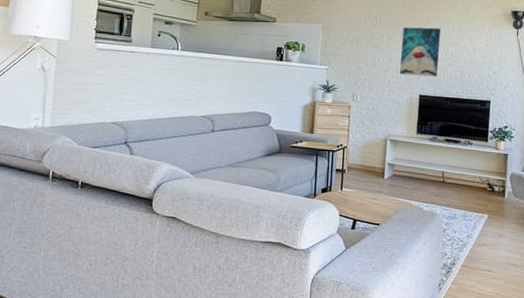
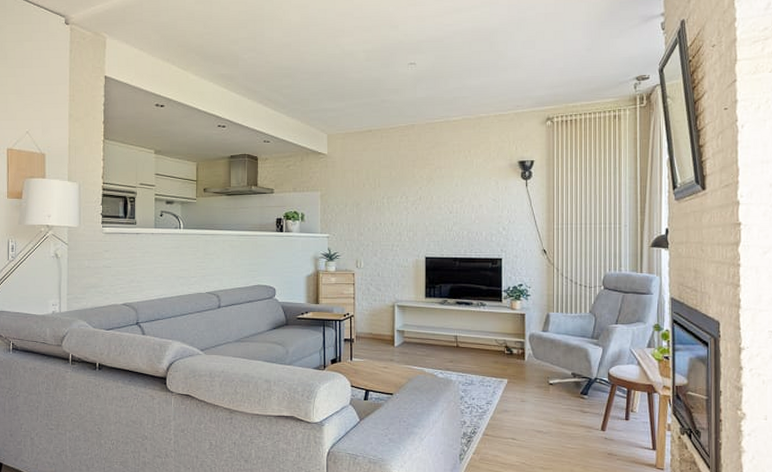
wall art: present [400,27,441,77] -> none [403,186,444,237]

